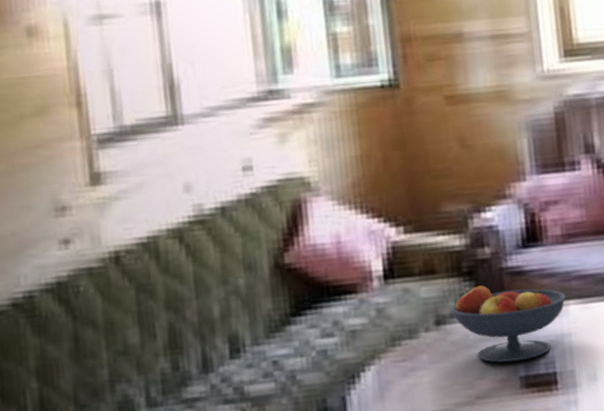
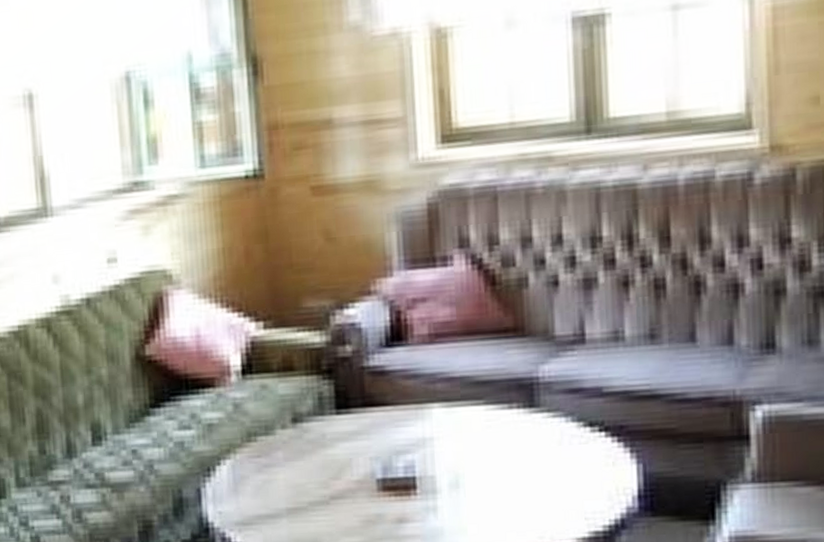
fruit bowl: present [452,285,566,363] -> none [309,384,429,464]

